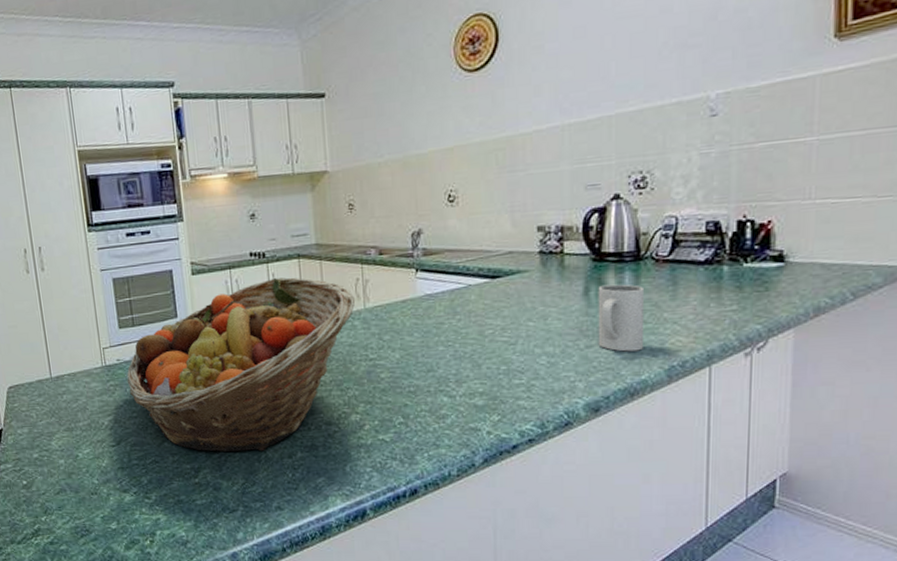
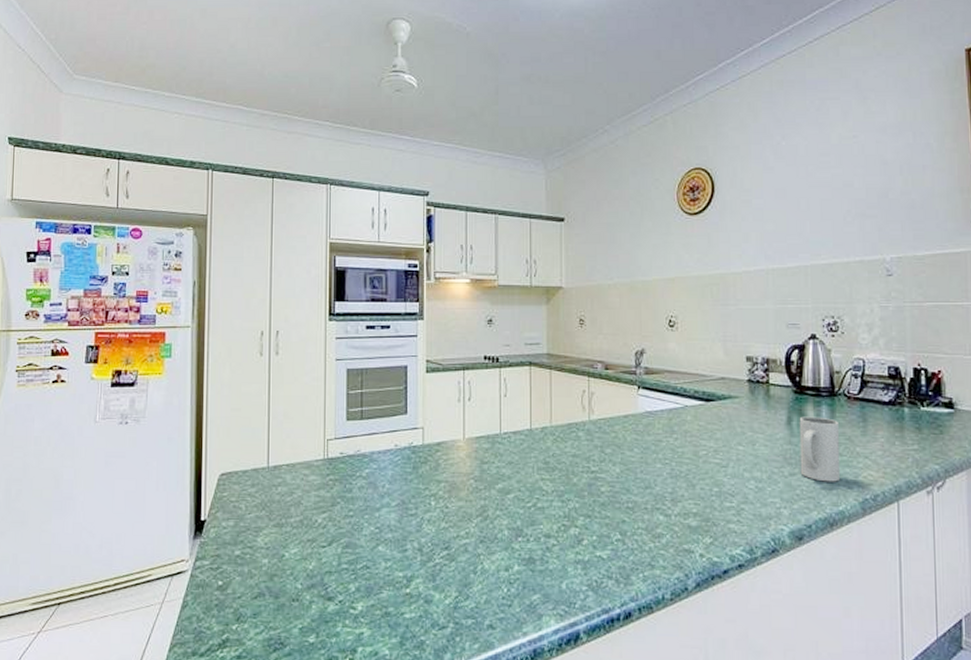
fruit basket: present [127,277,356,452] -> none [348,383,581,562]

